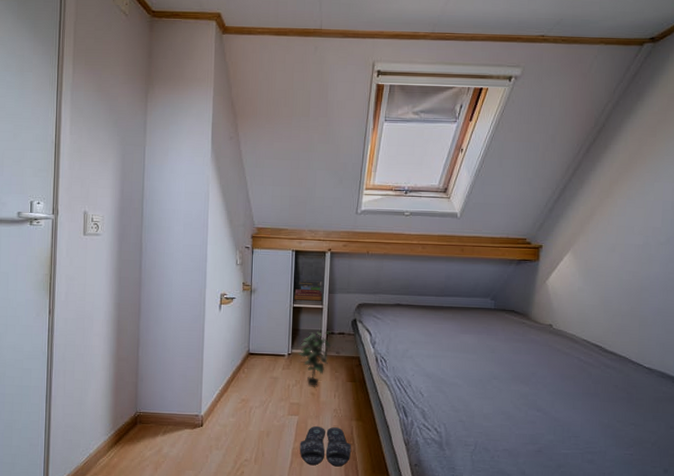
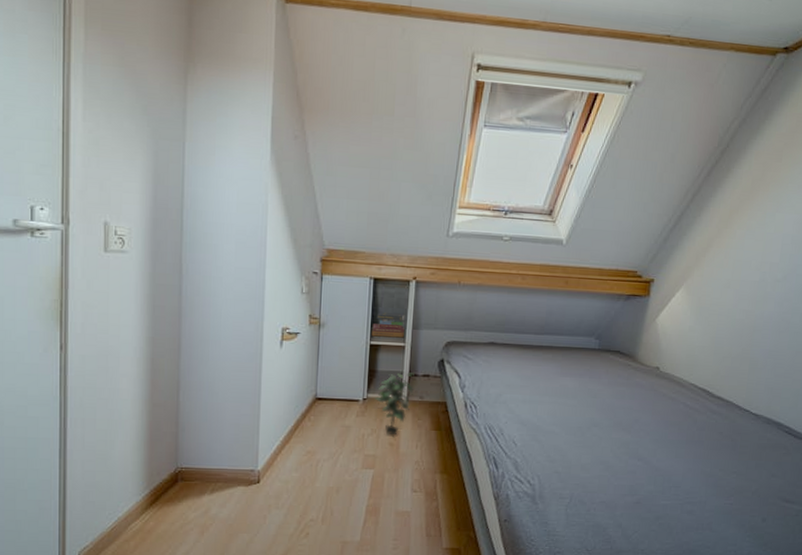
slippers: present [299,425,351,467] -> none [374,480,434,525]

